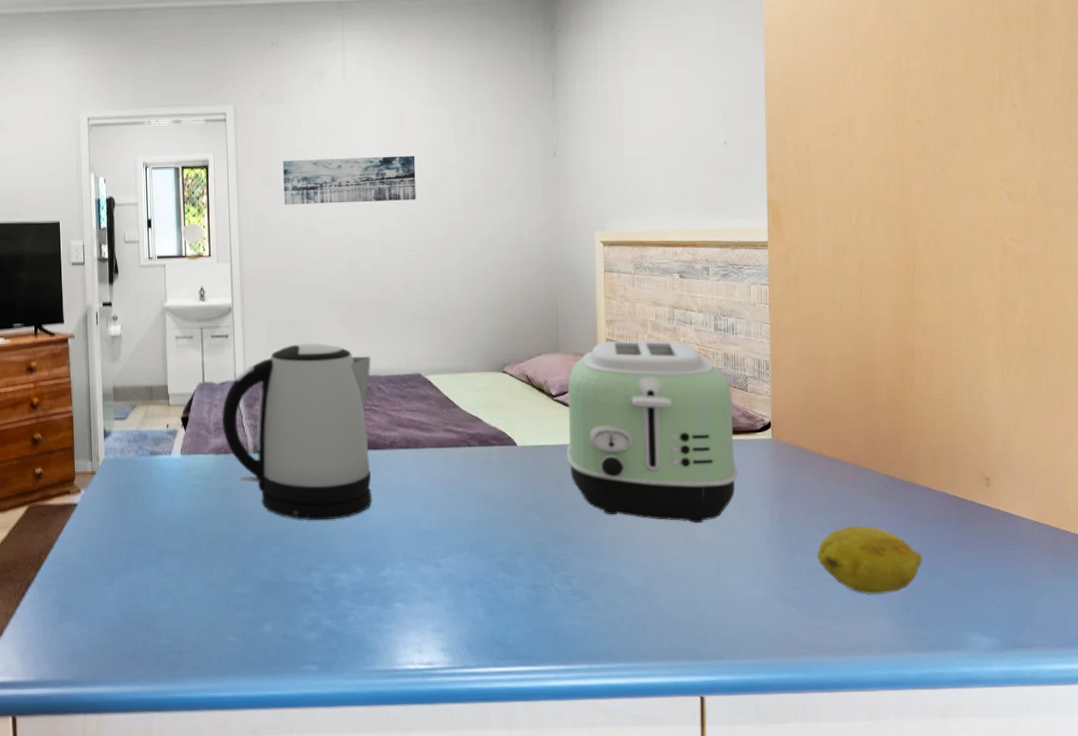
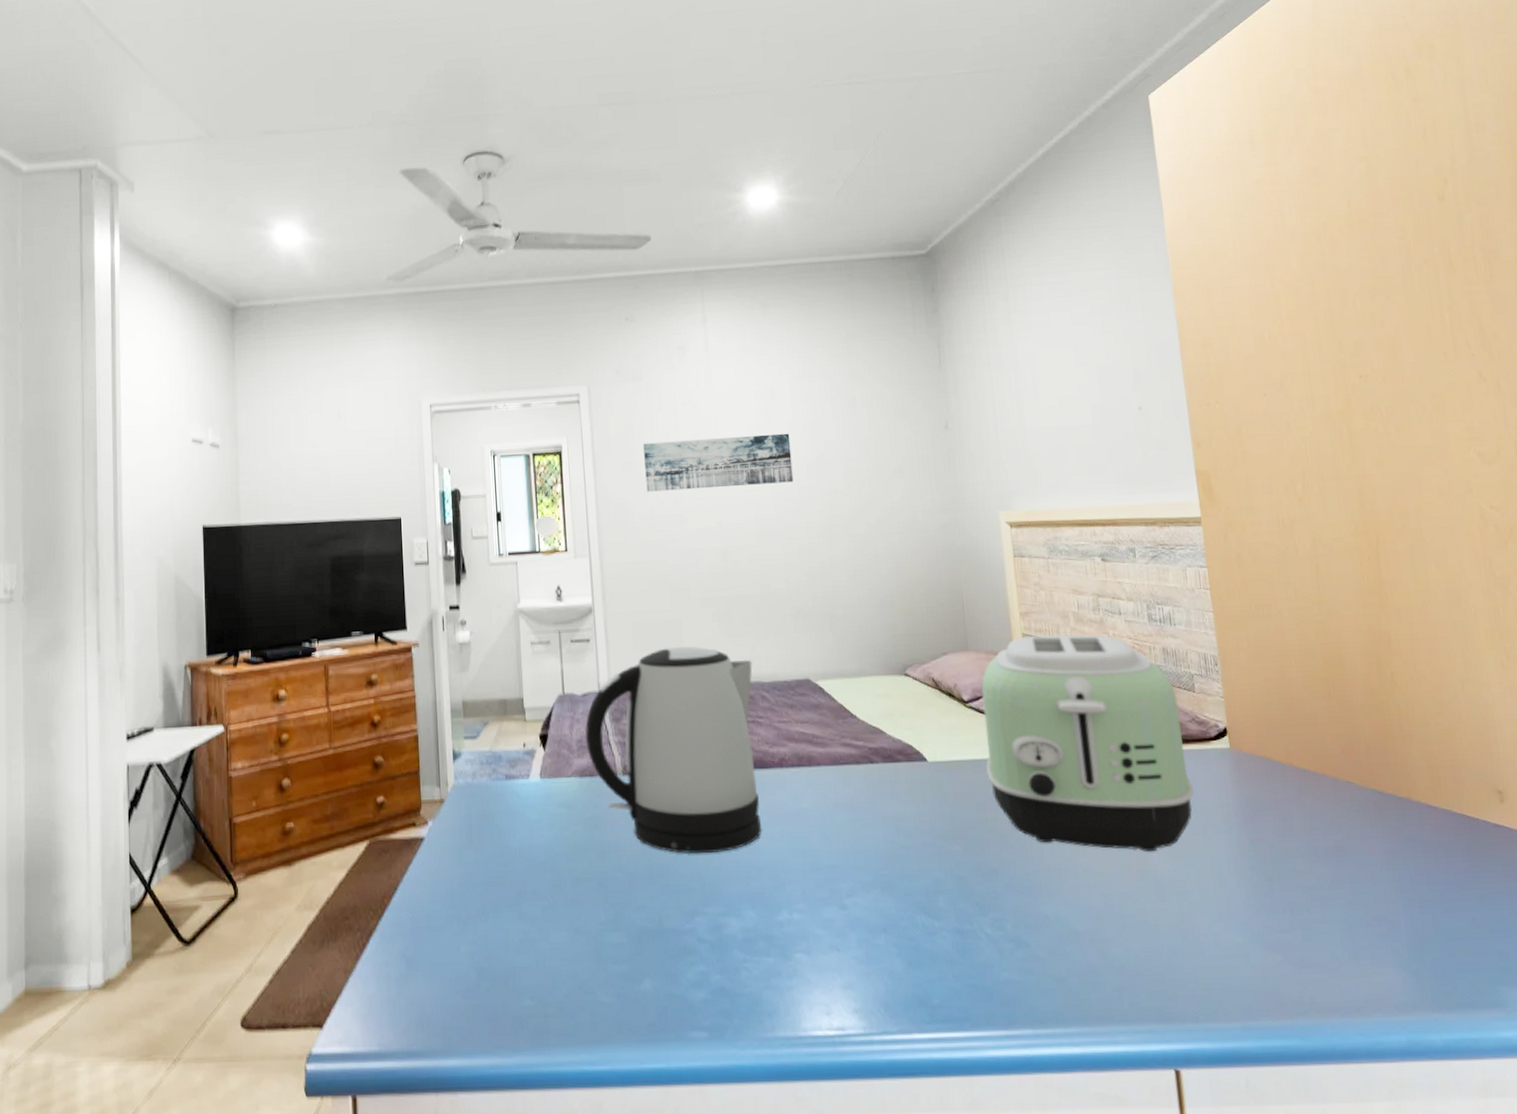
fruit: present [817,525,923,595] -> none [1301,852,1433,939]

